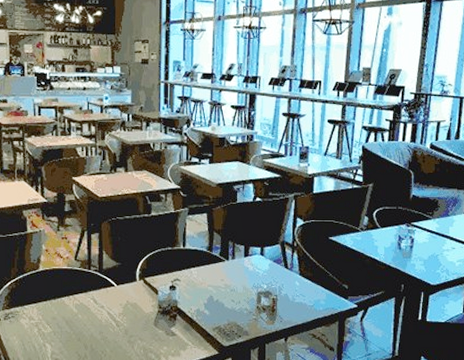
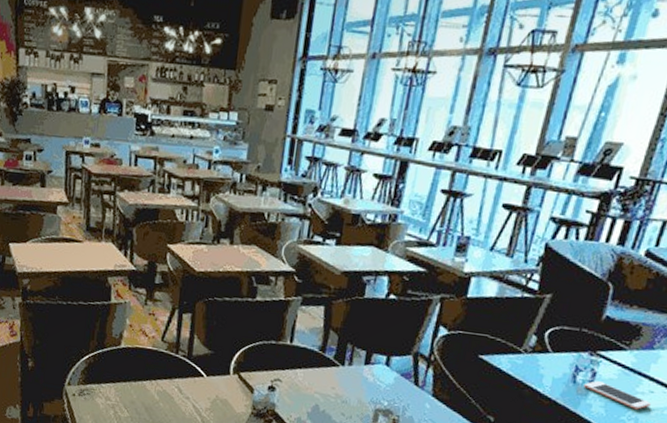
cell phone: none [407,245,455,263] -> present [584,381,651,410]

